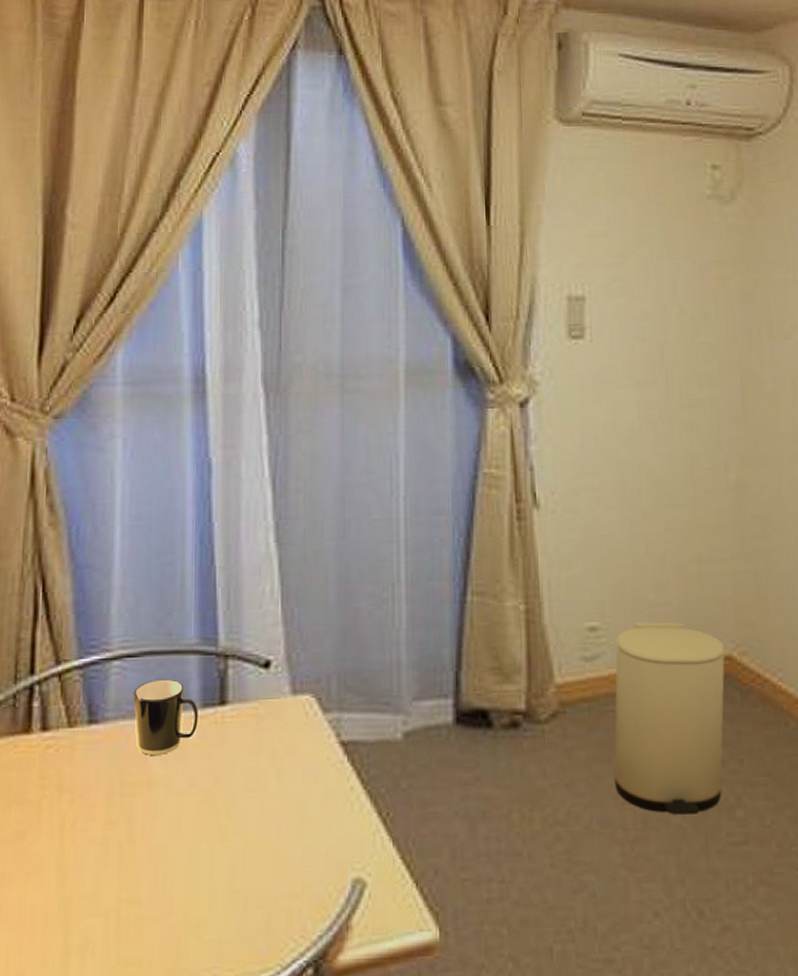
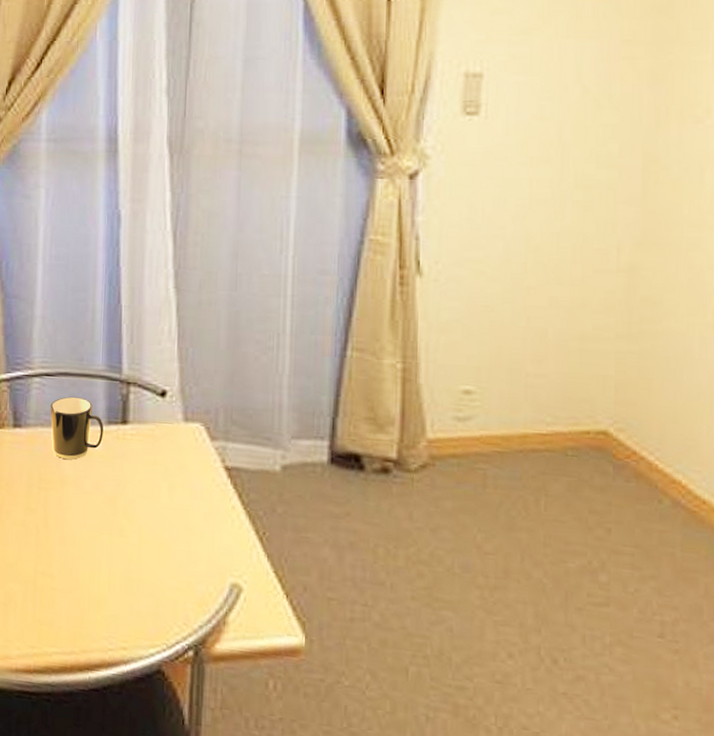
pedal bin: present [614,622,726,815] -> none [479,390,602,573]

